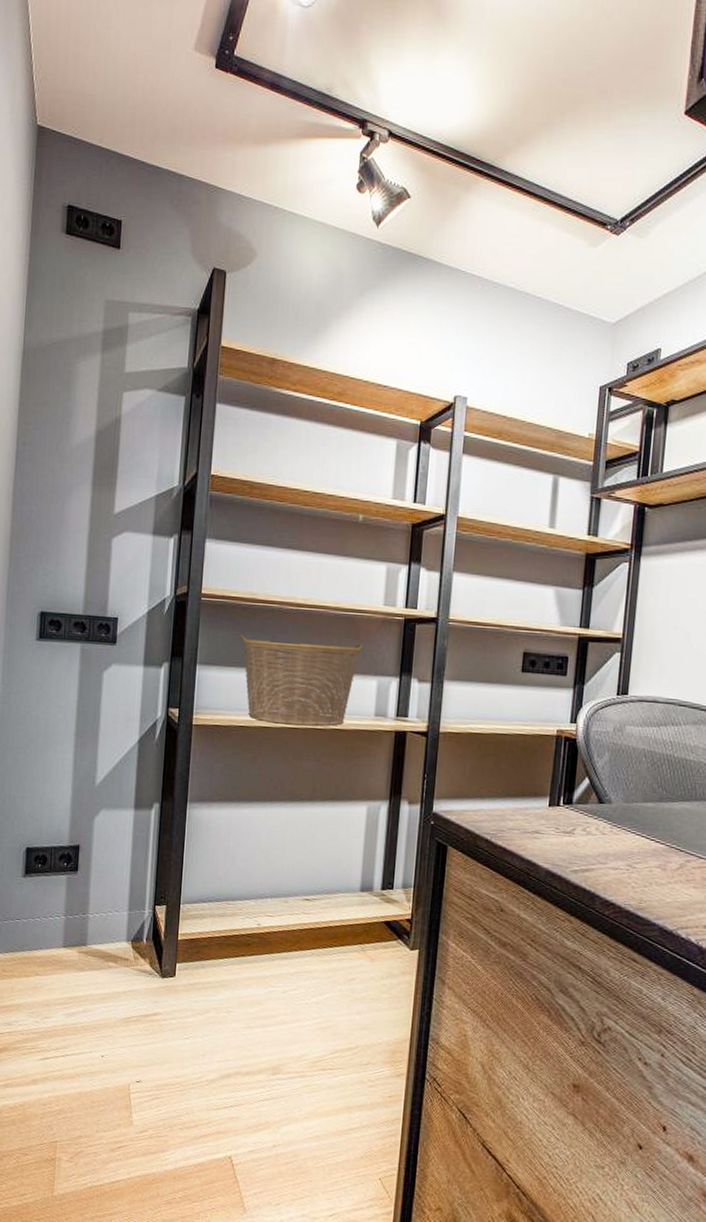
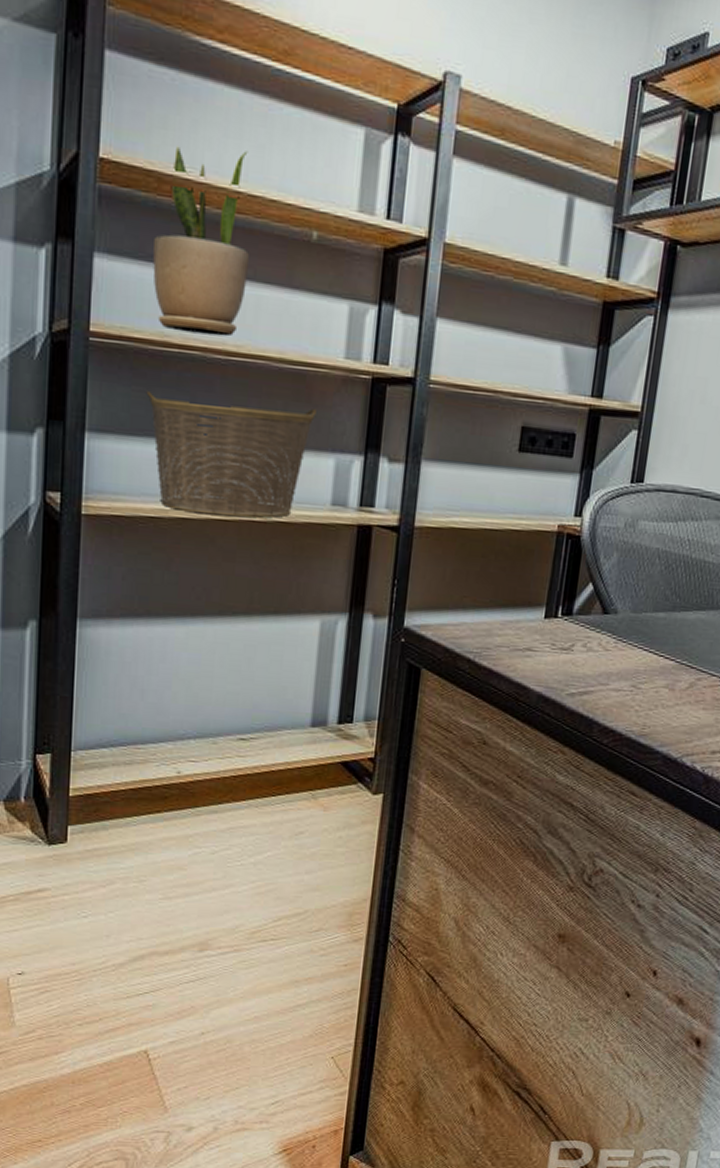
potted plant: none [246,463,314,593] -> present [153,146,250,337]

